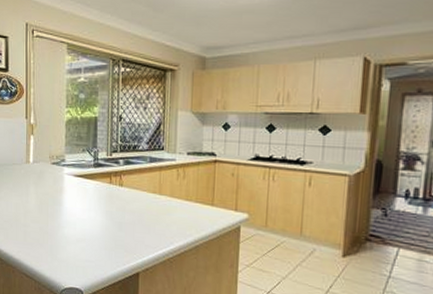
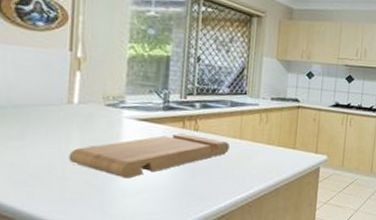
cutting board: none [28,187,150,228] -> present [68,132,229,179]

